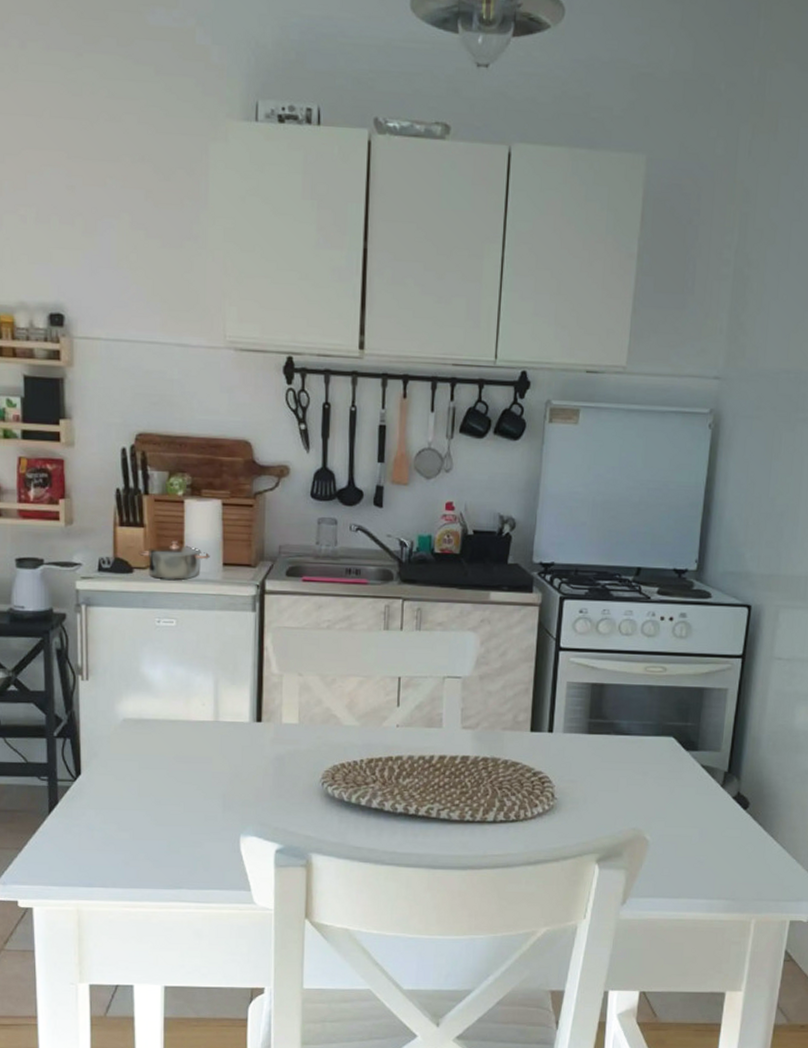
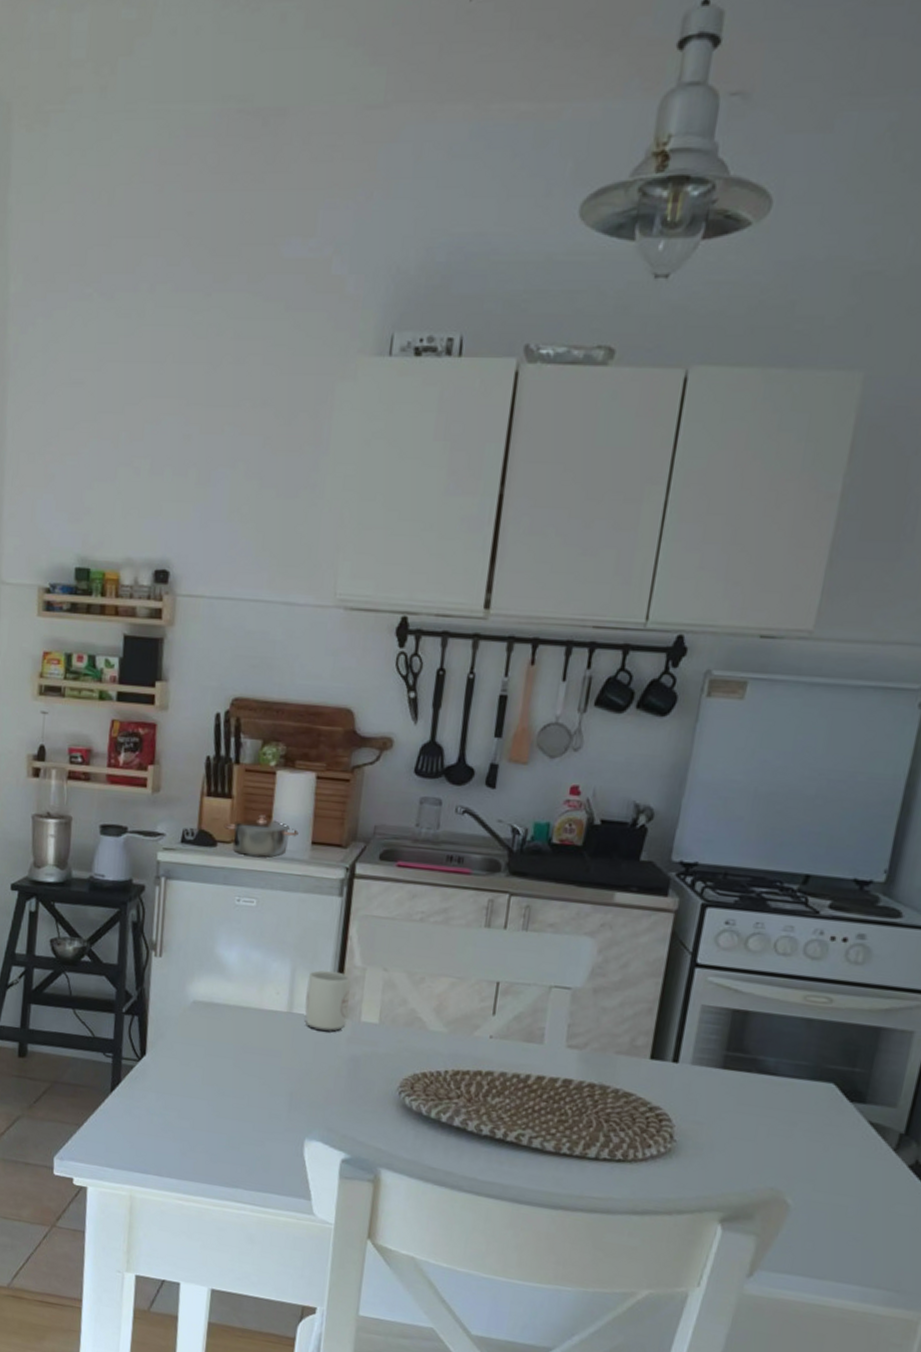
mug: none [229,679,270,735] -> present [305,970,351,1032]

